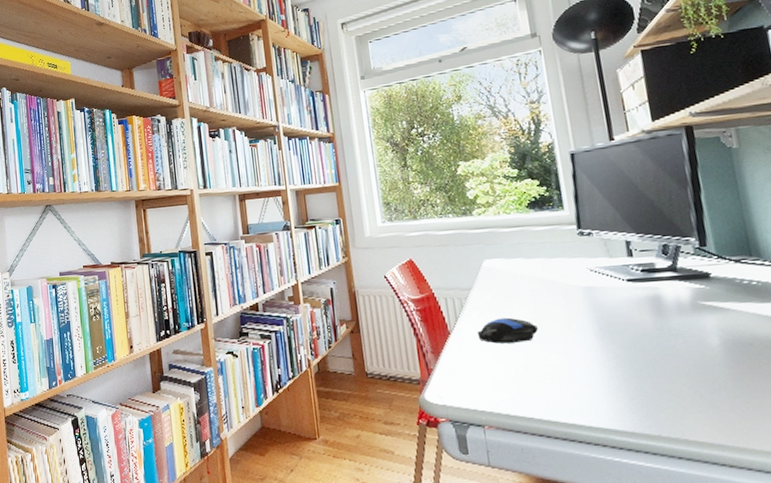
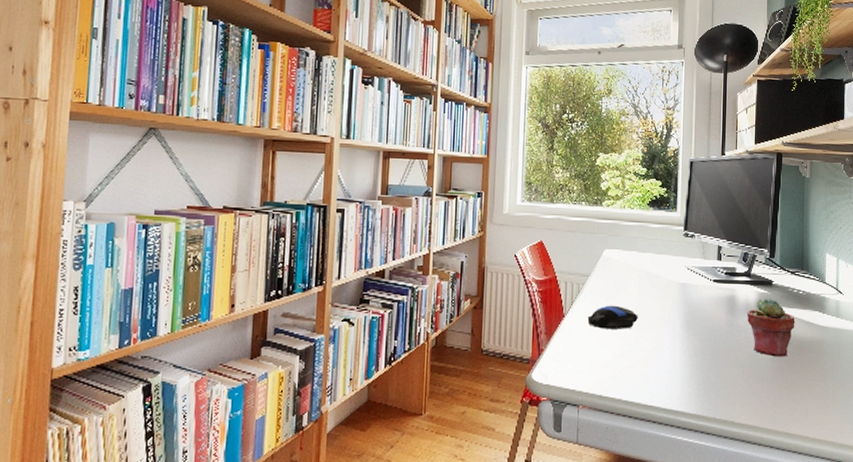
potted succulent: none [680,293,755,362] -> present [746,298,795,357]

